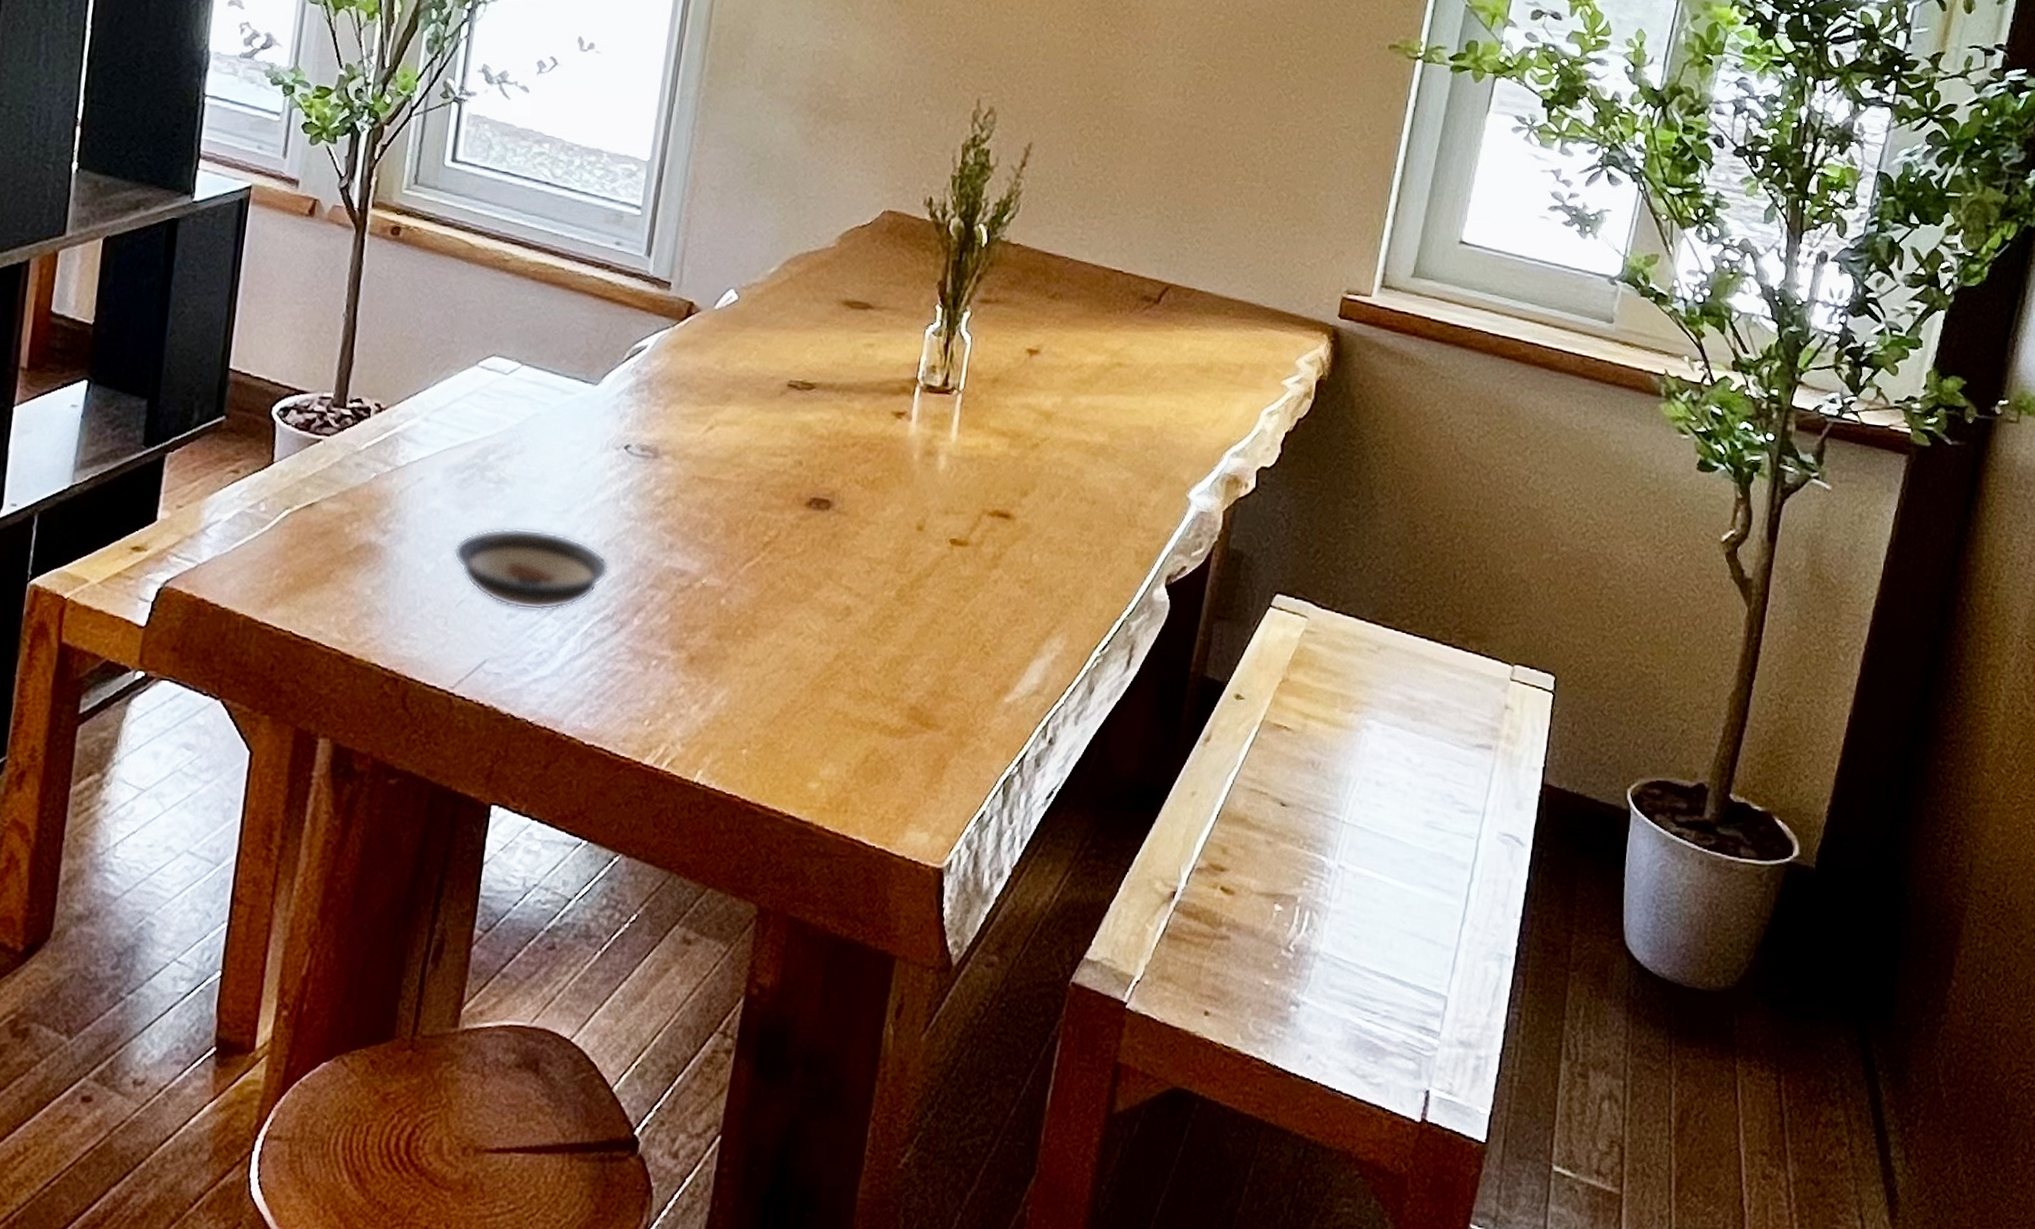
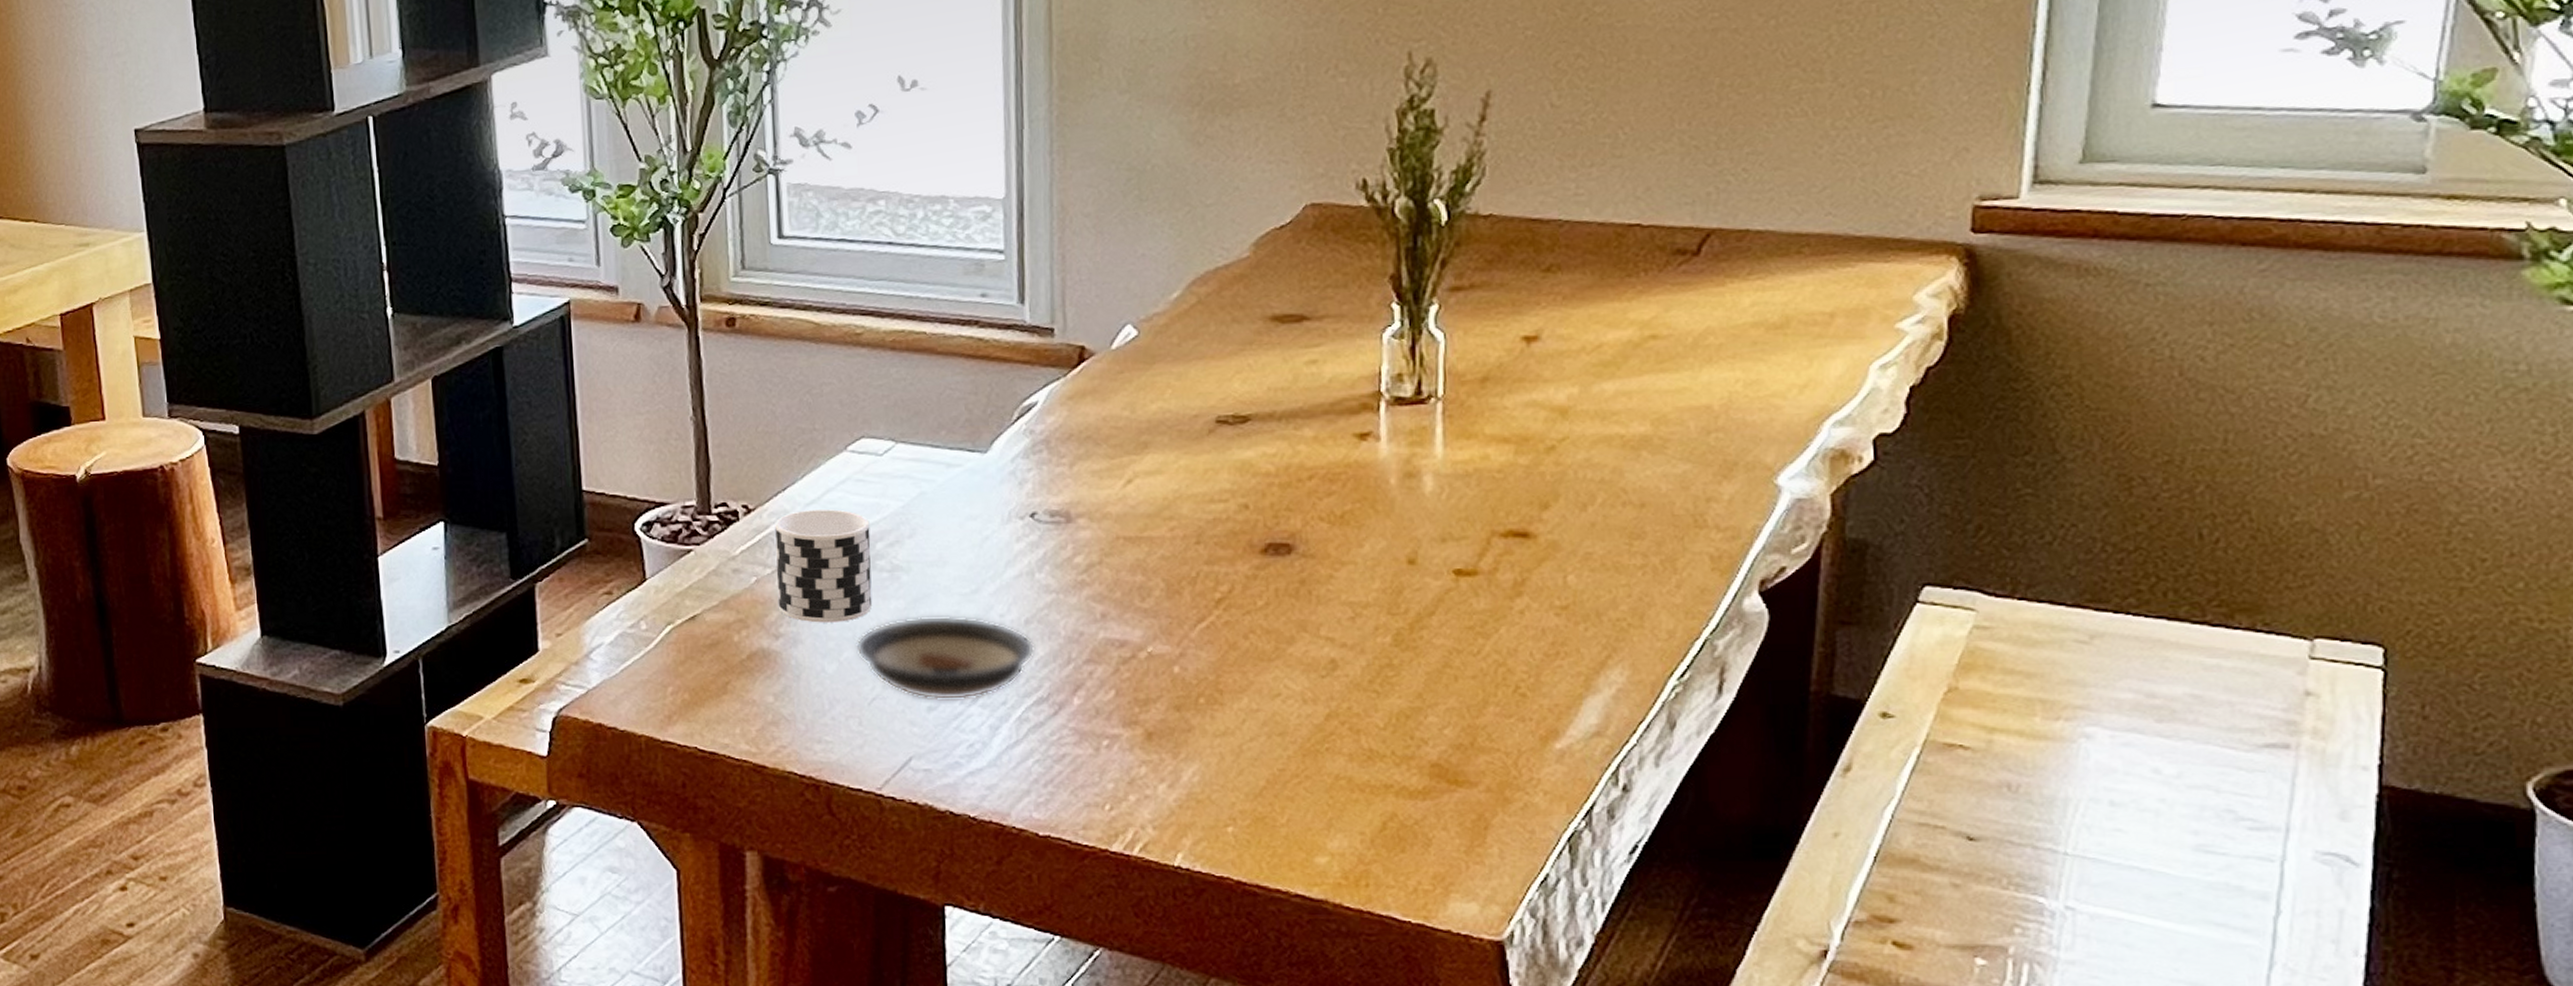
cup: none [391,416,487,526] -> present [775,509,872,623]

